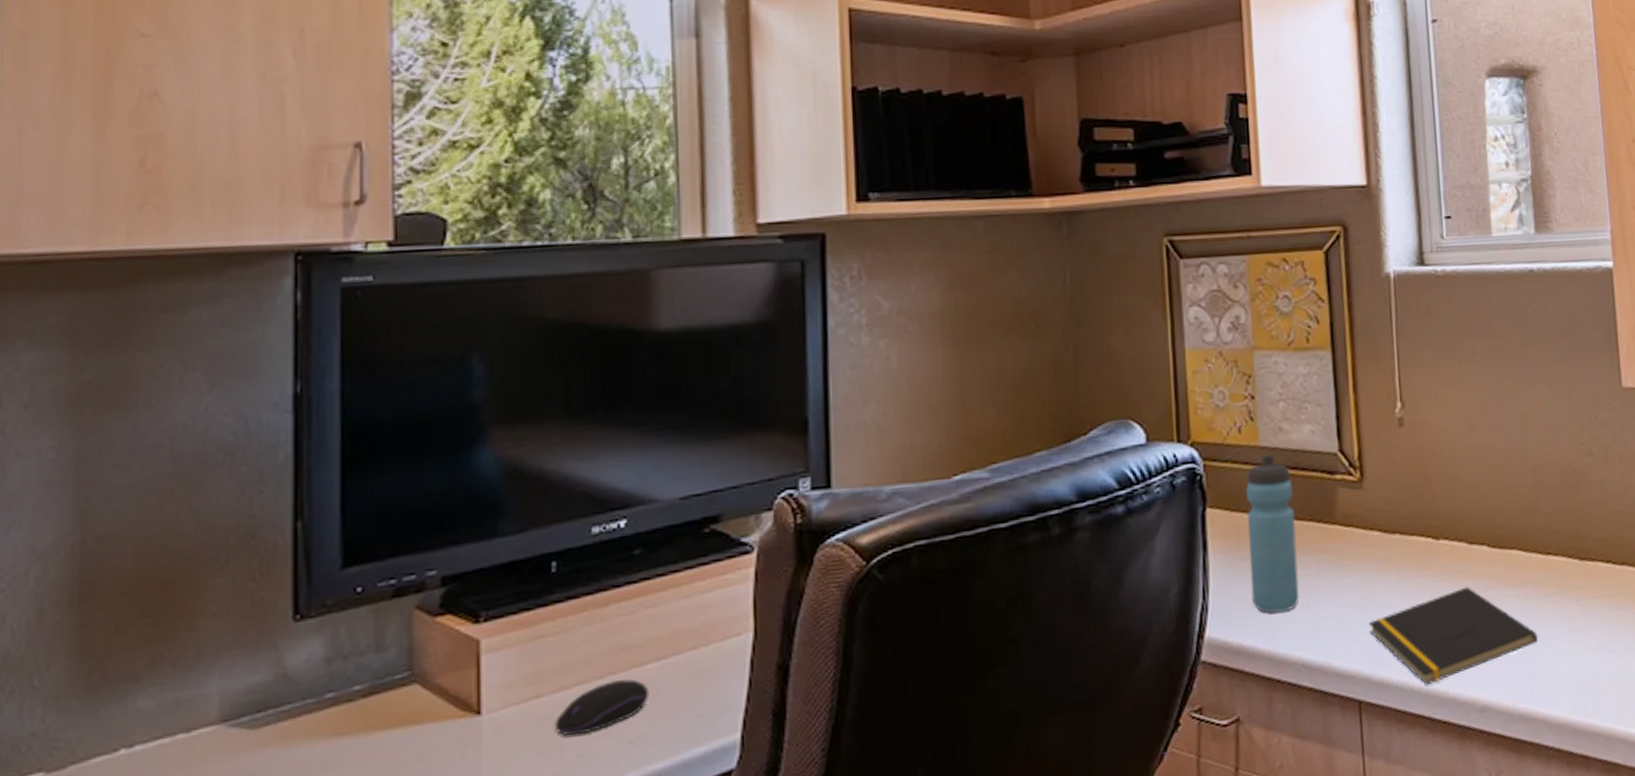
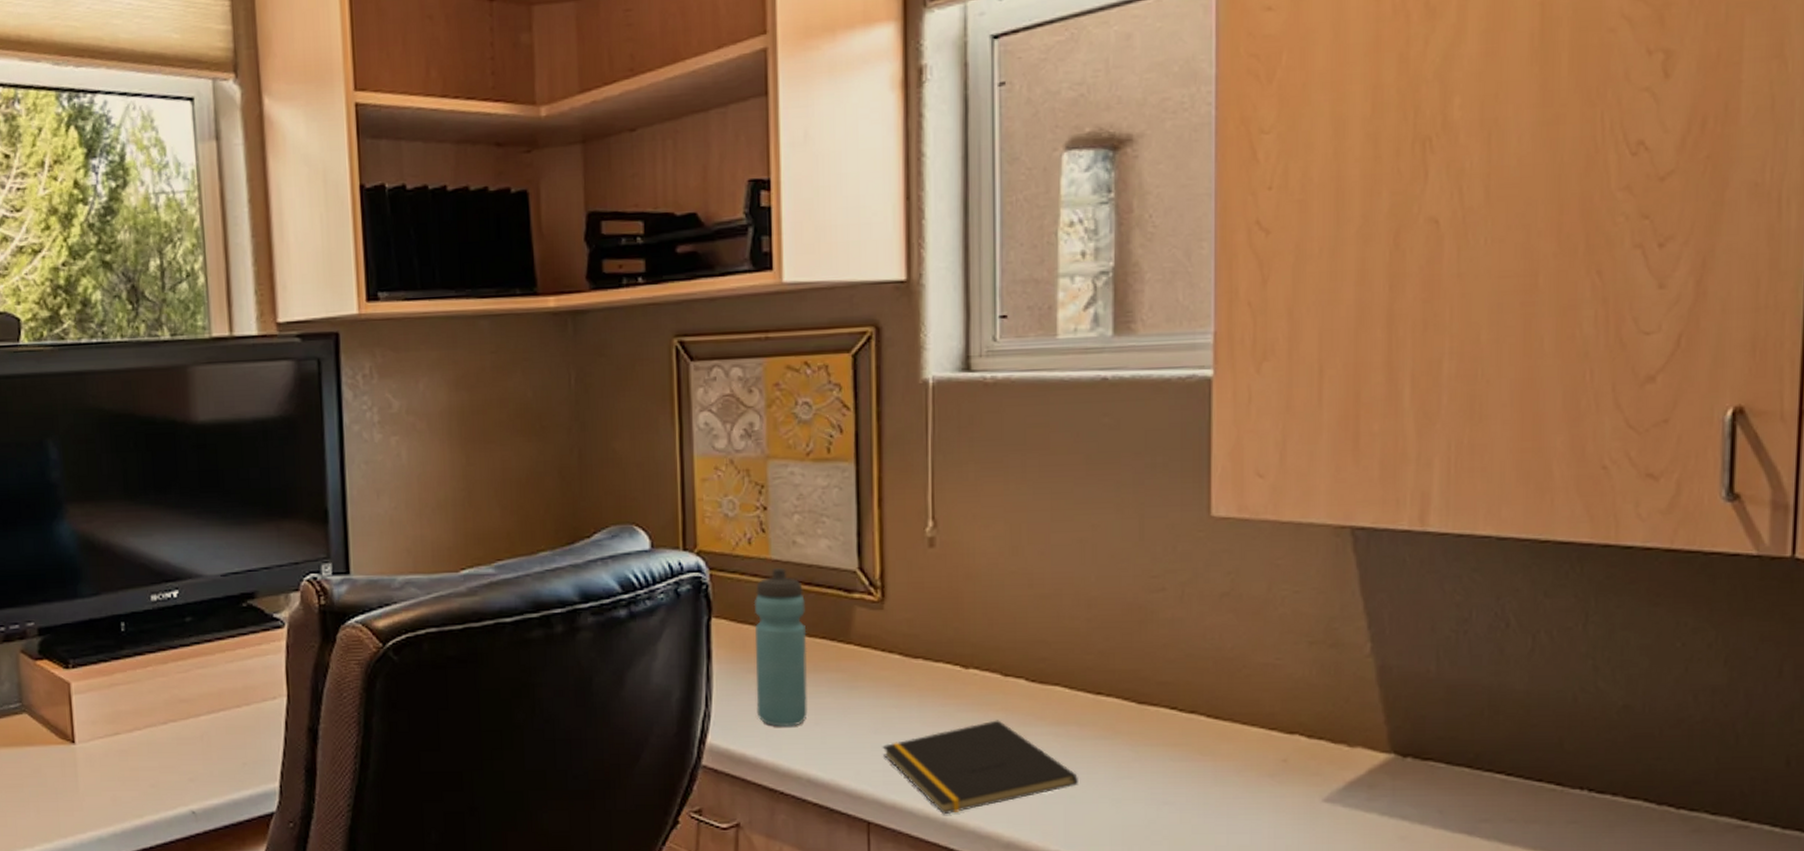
computer mouse: present [554,679,649,736] -> none [131,726,204,769]

